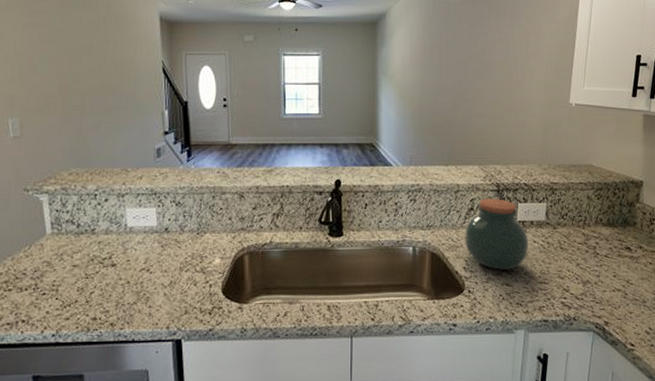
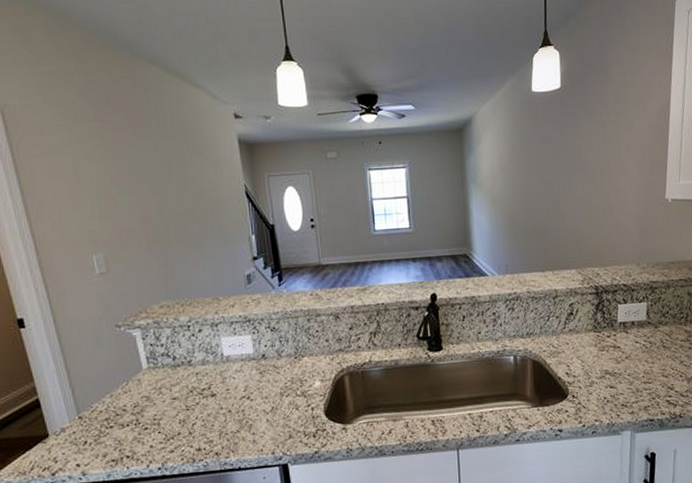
jar: present [465,199,528,270] -> none [565,301,631,373]

